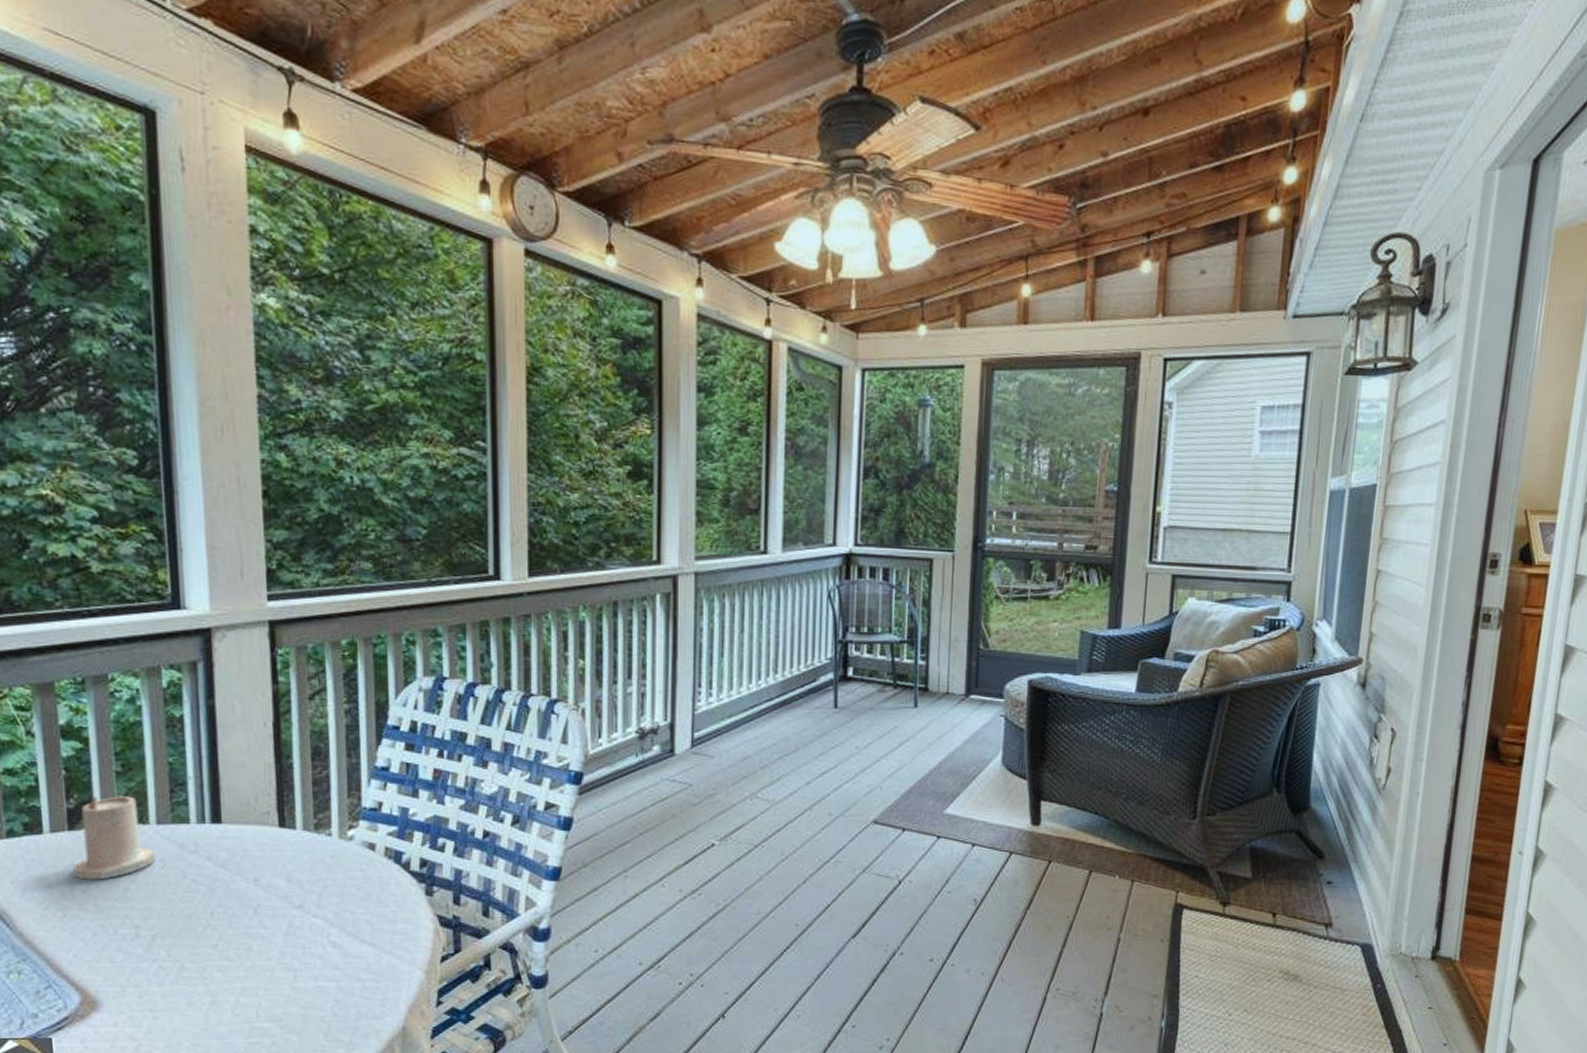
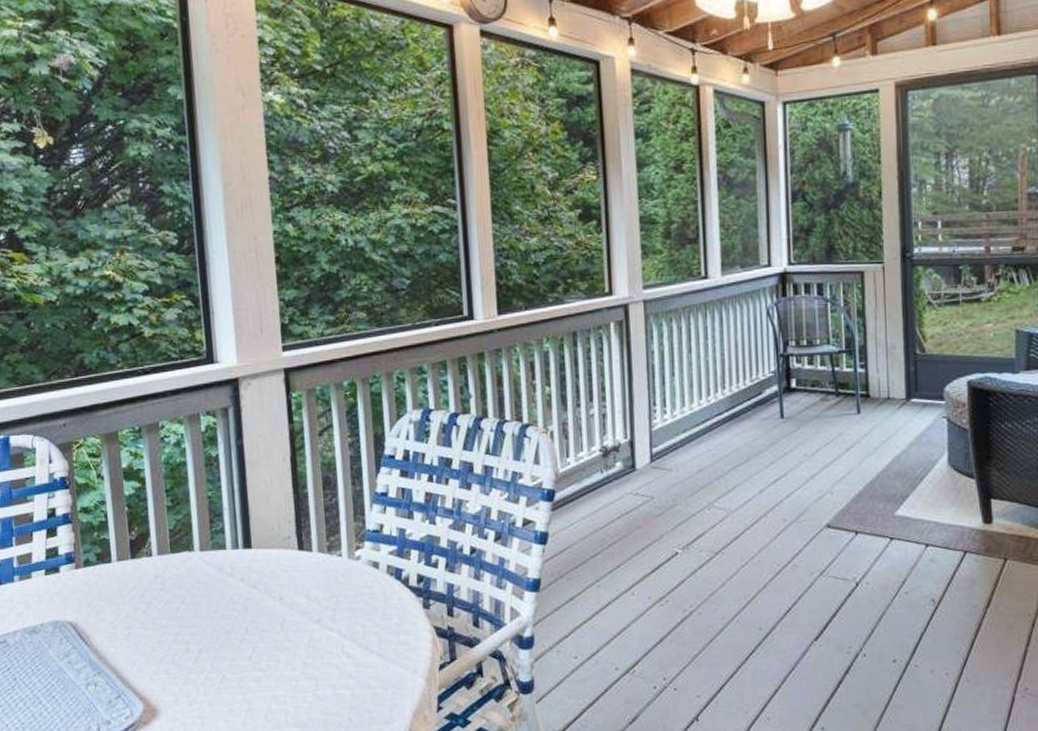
candle: present [73,796,155,880] -> none [135,527,199,602]

